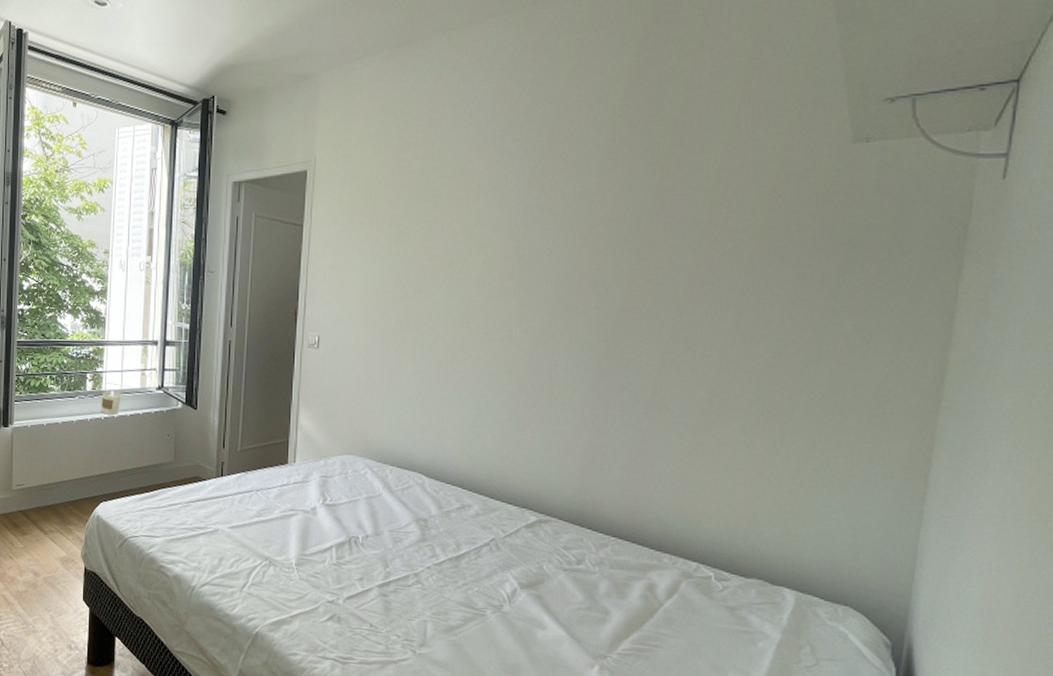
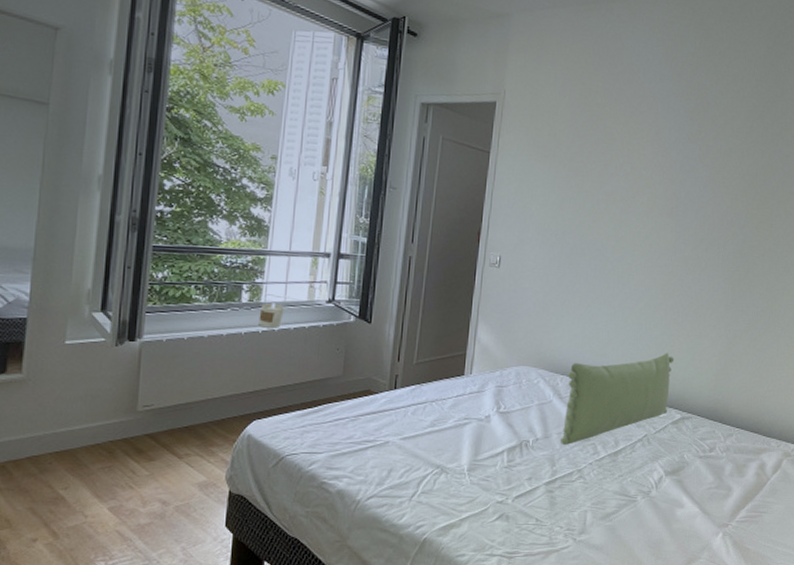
pillow: none [393,441,526,545] -> present [561,352,675,445]

